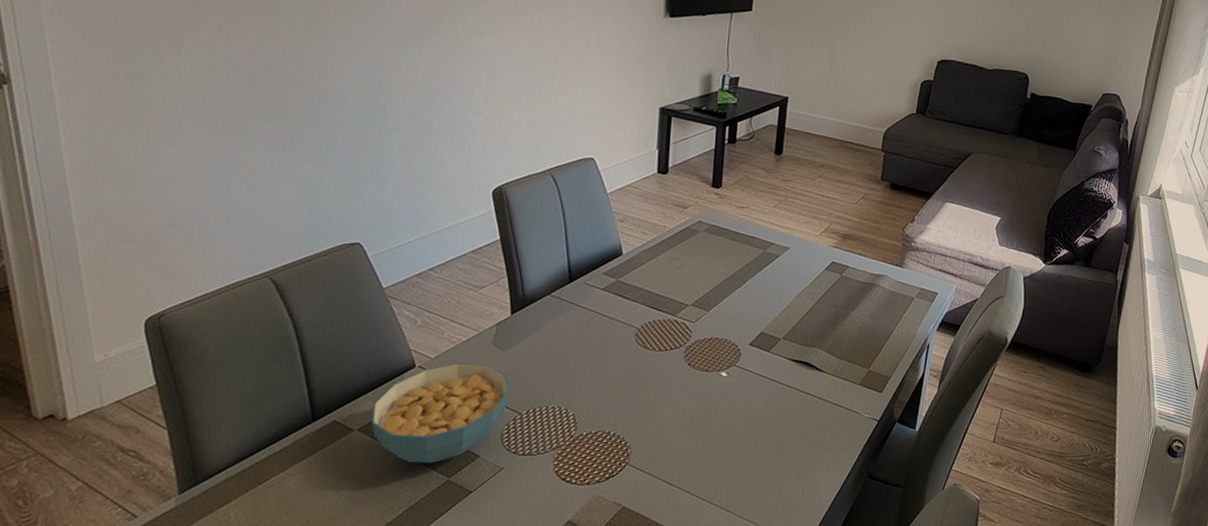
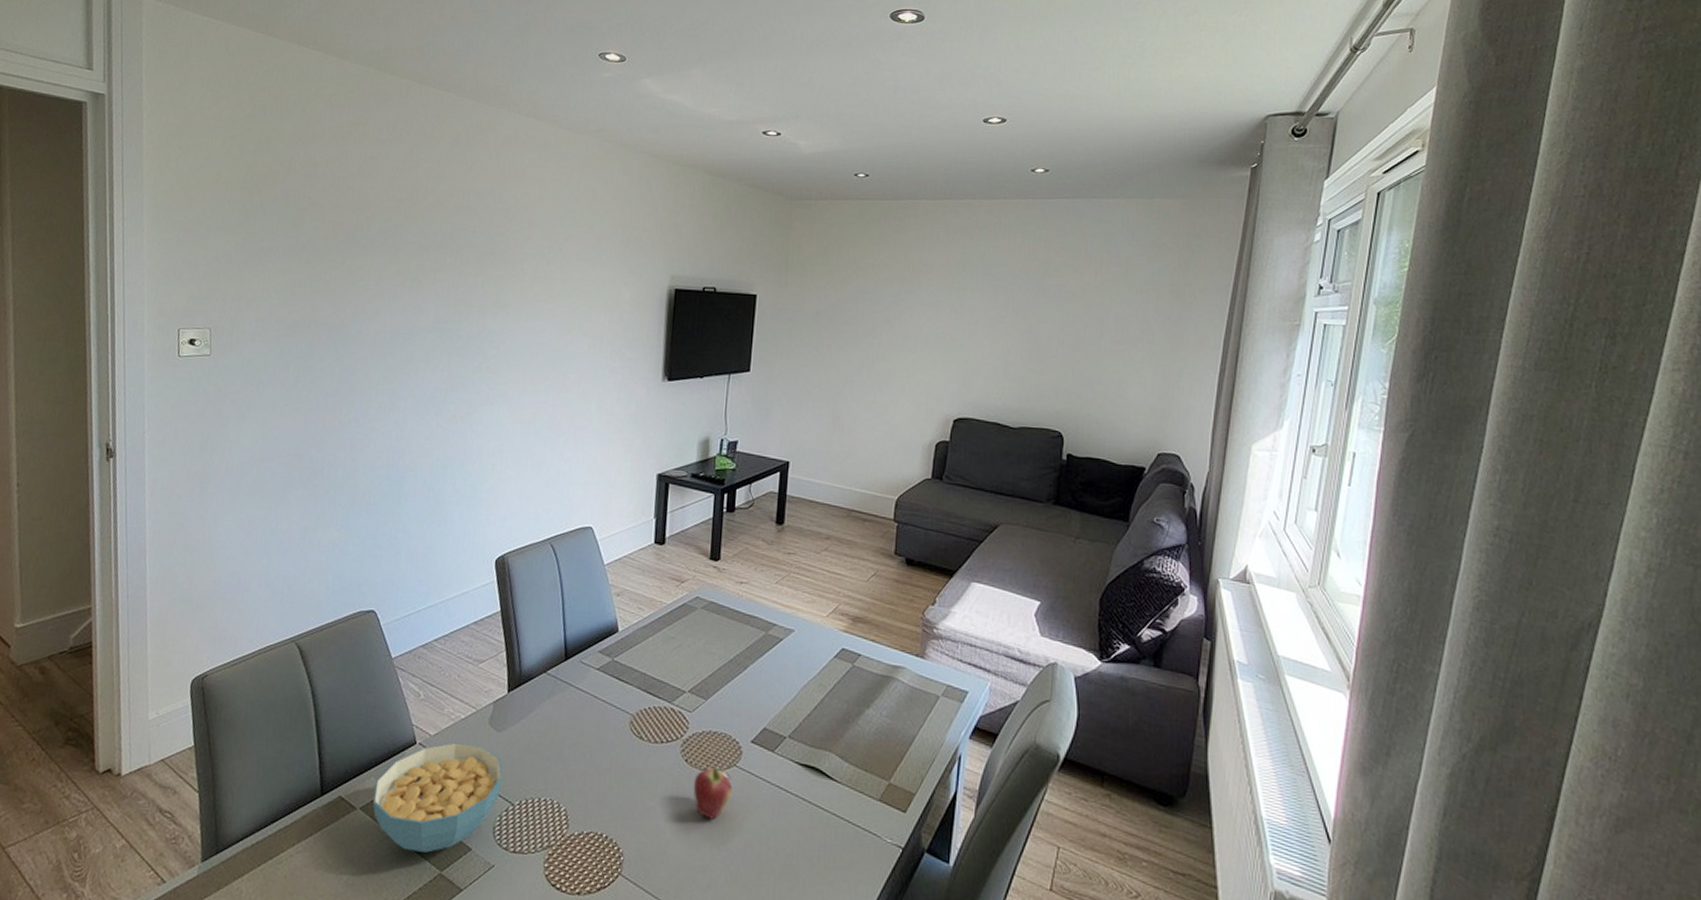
fruit: none [695,366,732,412] -> present [693,765,732,820]

